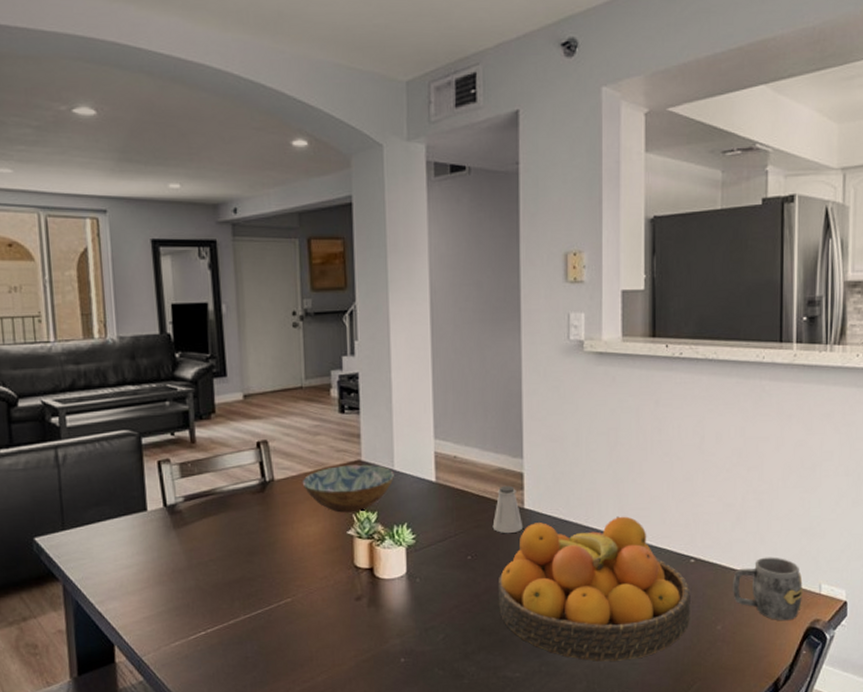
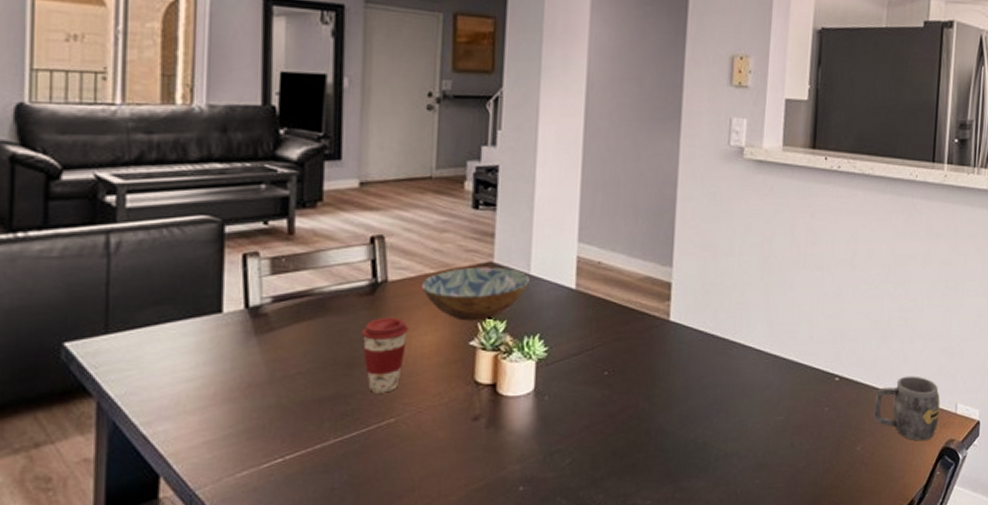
coffee cup: none [257,511,295,577] -> present [361,317,409,393]
saltshaker: present [492,485,524,534] -> none [634,295,667,348]
fruit bowl: present [497,516,691,662] -> none [633,331,833,486]

